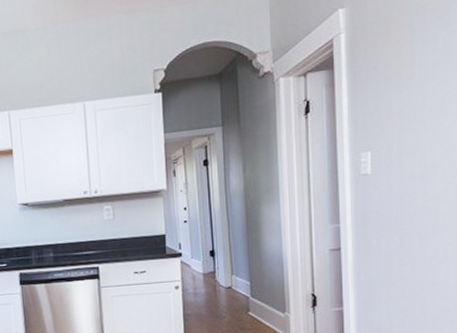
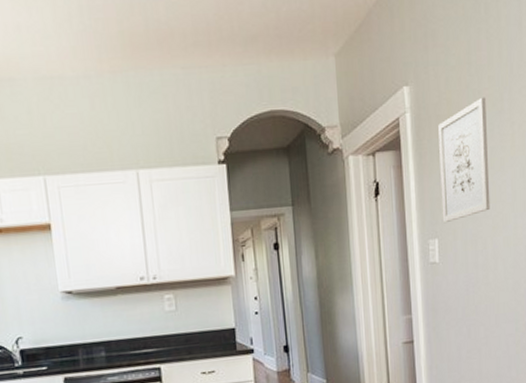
wall art: none [375,11,431,137] -> present [438,97,491,224]

